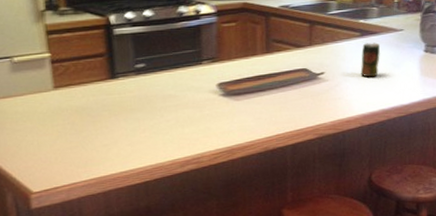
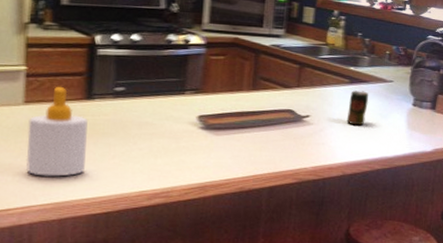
soap bottle: none [60,69,119,155] -> present [26,86,88,177]

